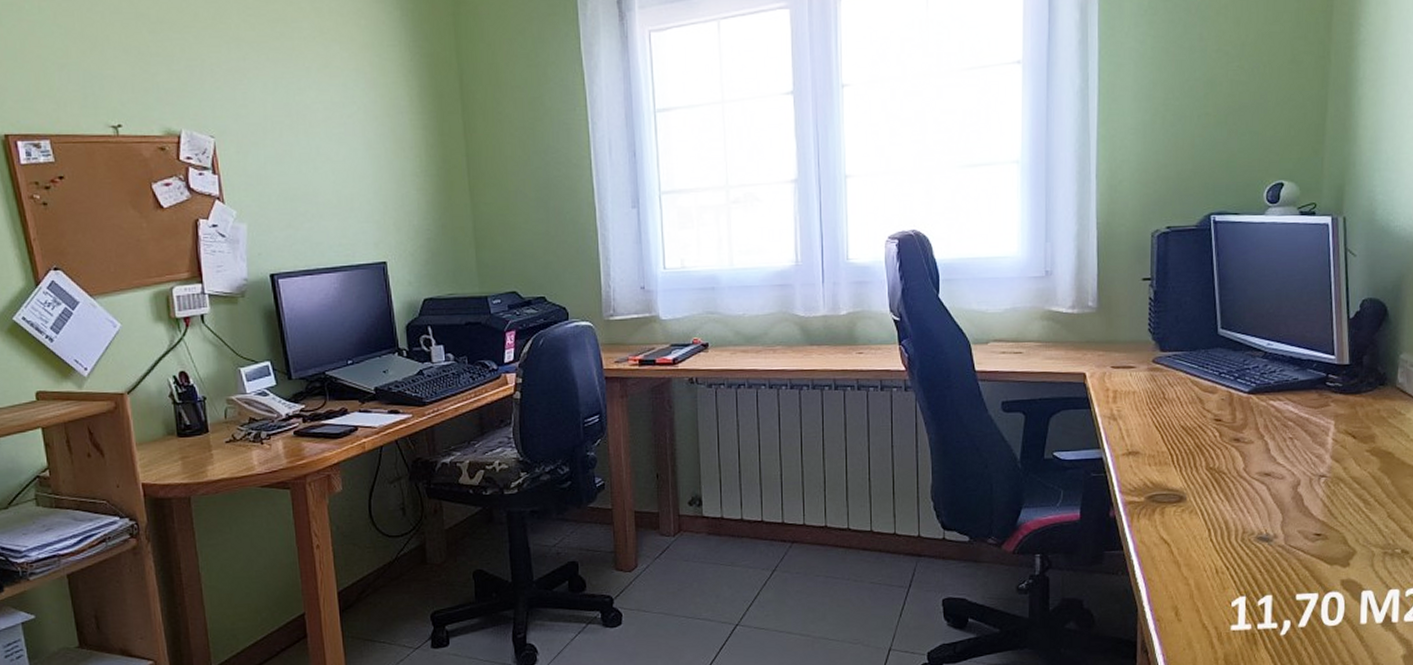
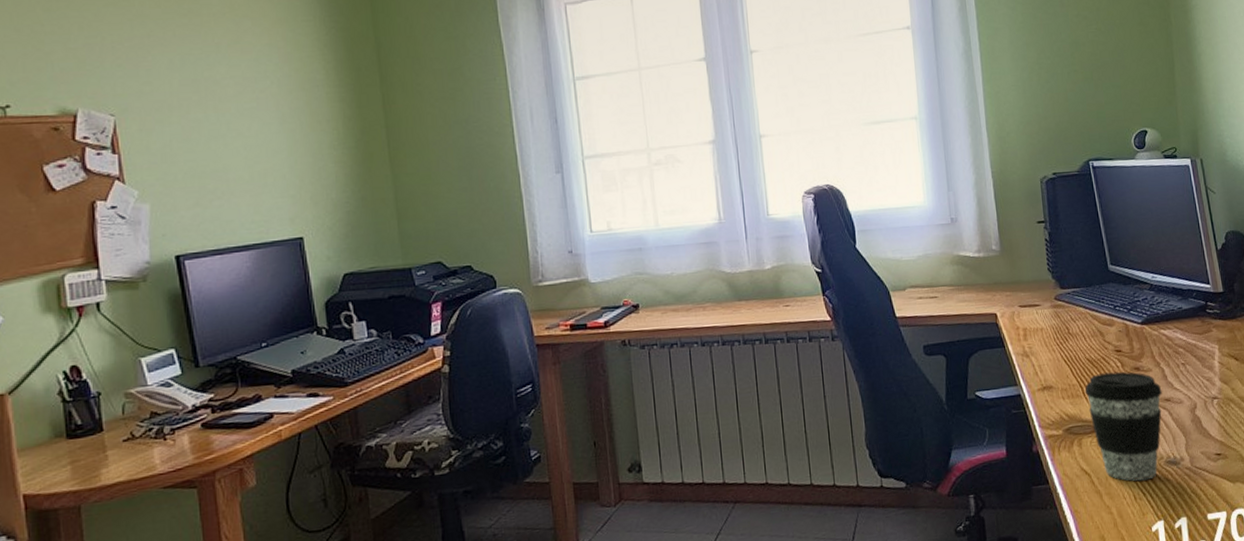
coffee cup: none [1174,441,1262,555] -> present [1085,371,1162,481]

